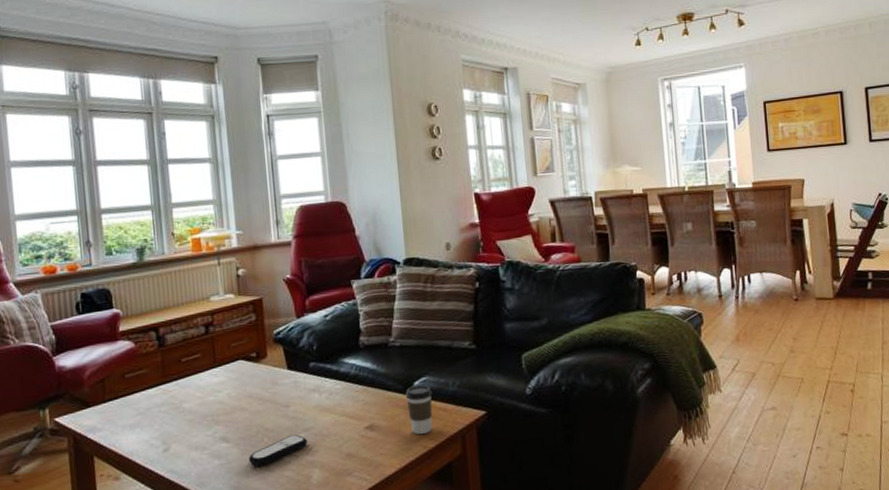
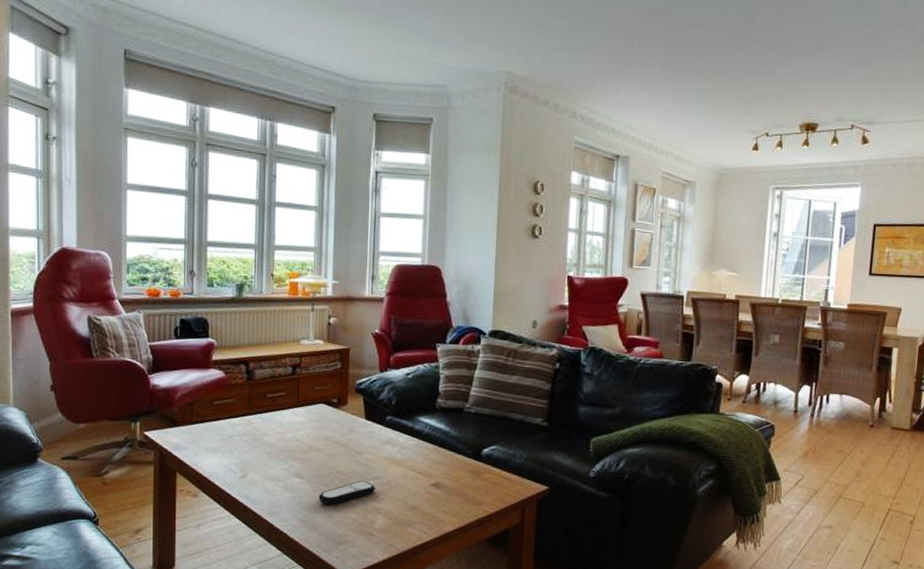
coffee cup: present [405,384,433,435] -> none [473,452,500,500]

